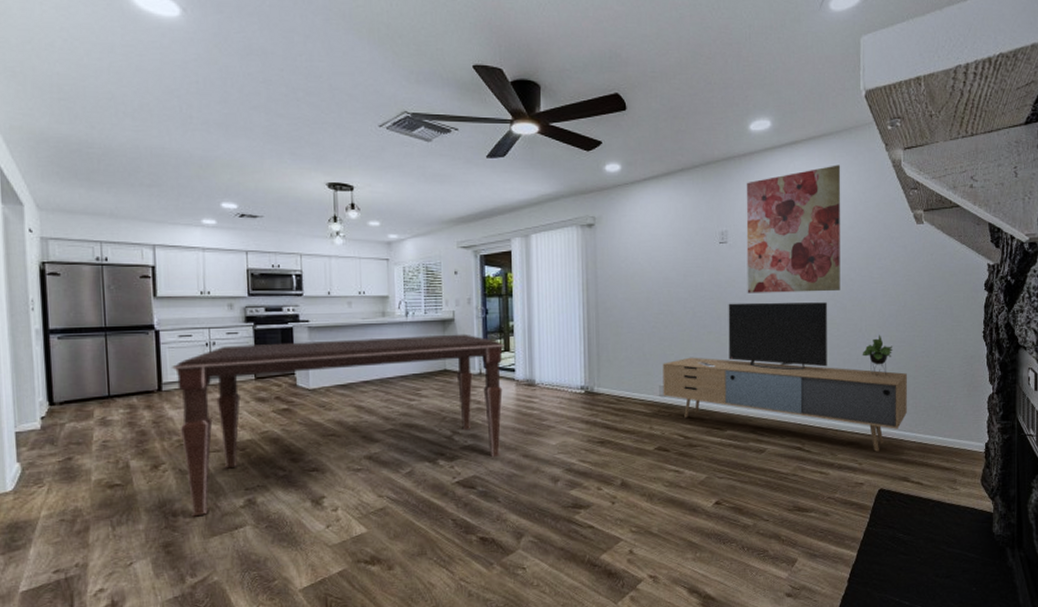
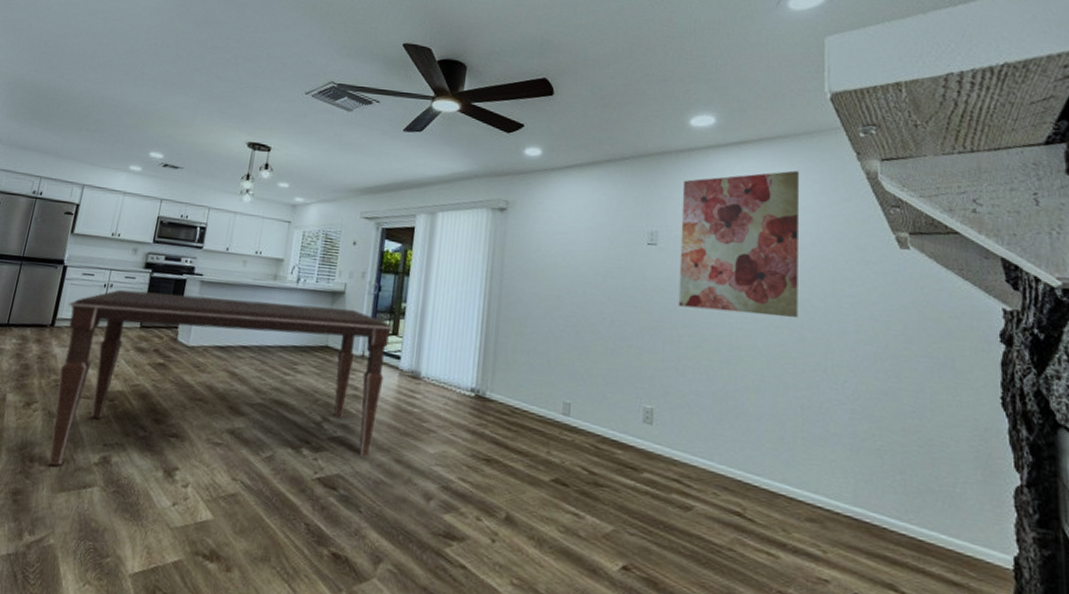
media console: present [662,302,907,452] -> none [567,315,892,539]

